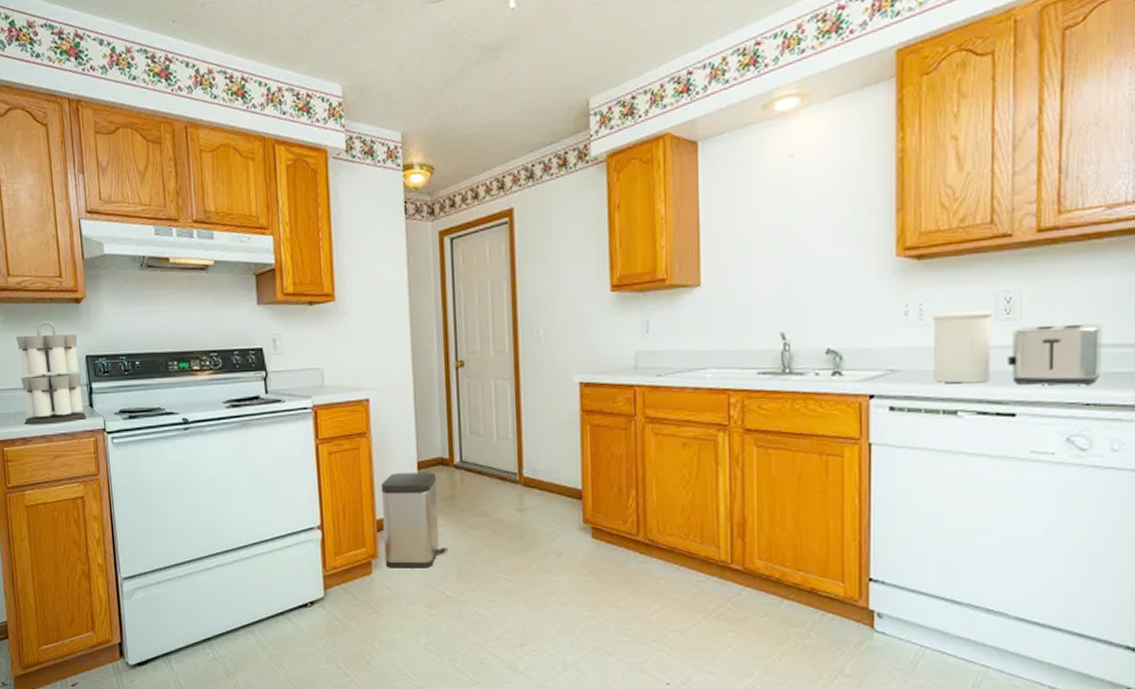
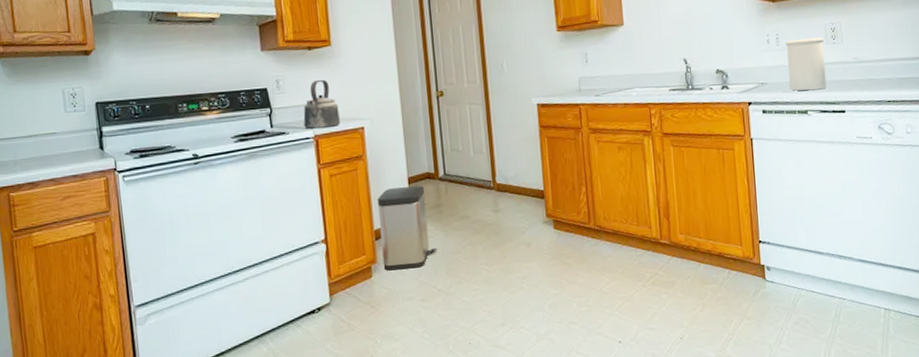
spice rack: present [16,321,87,426] -> none [23,72,97,171]
kettle: none [301,341,342,398] -> present [303,80,340,129]
toaster: present [1006,323,1103,386] -> none [835,44,896,90]

